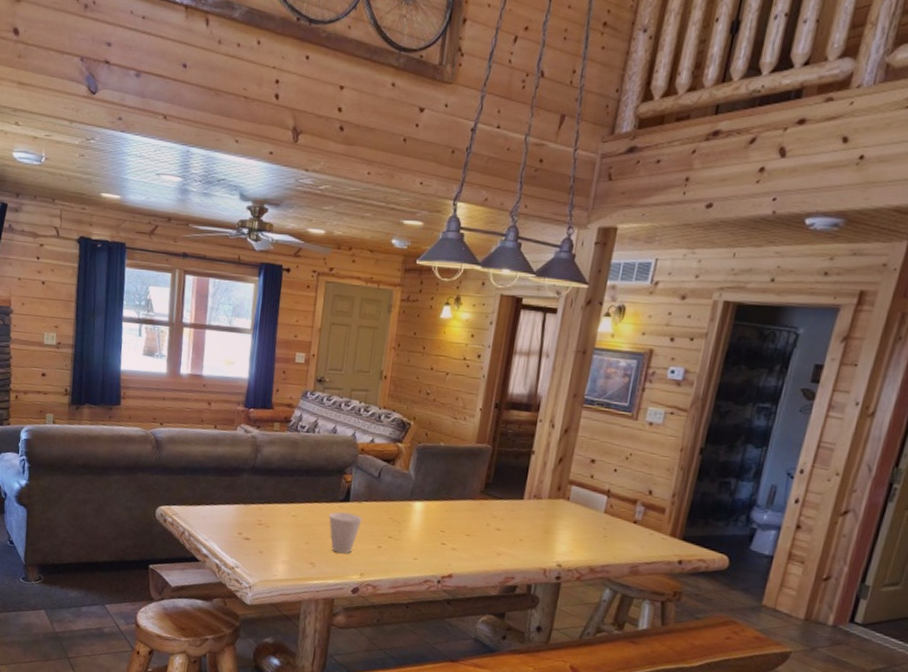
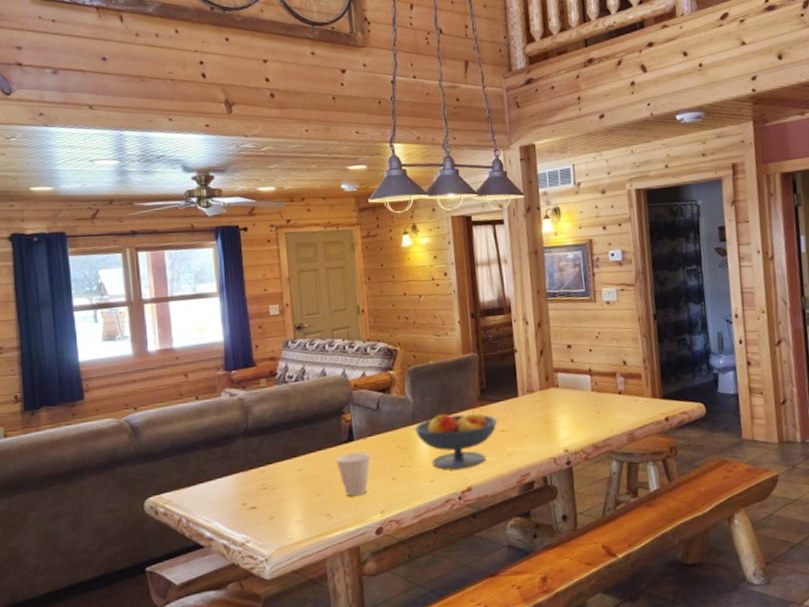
fruit bowl: none [409,497,495,556] -> present [414,410,497,470]

